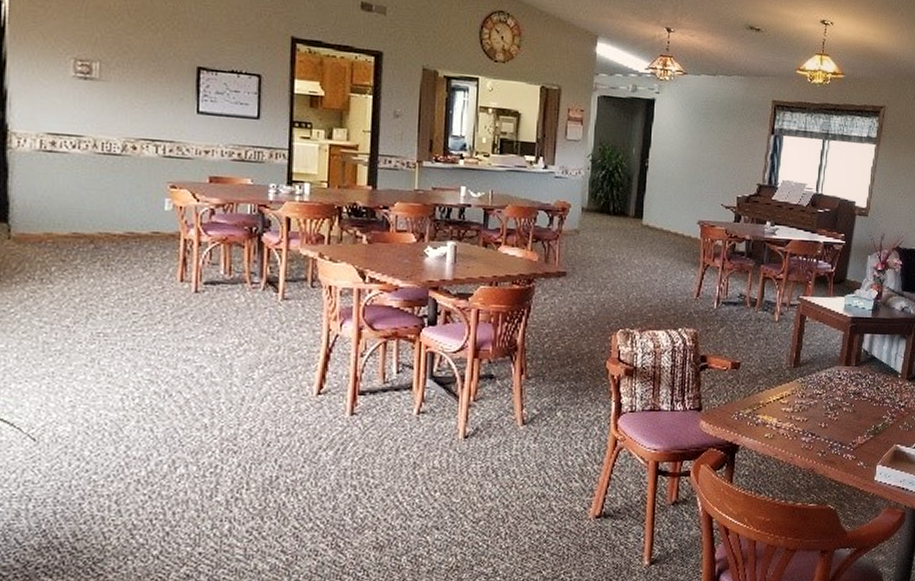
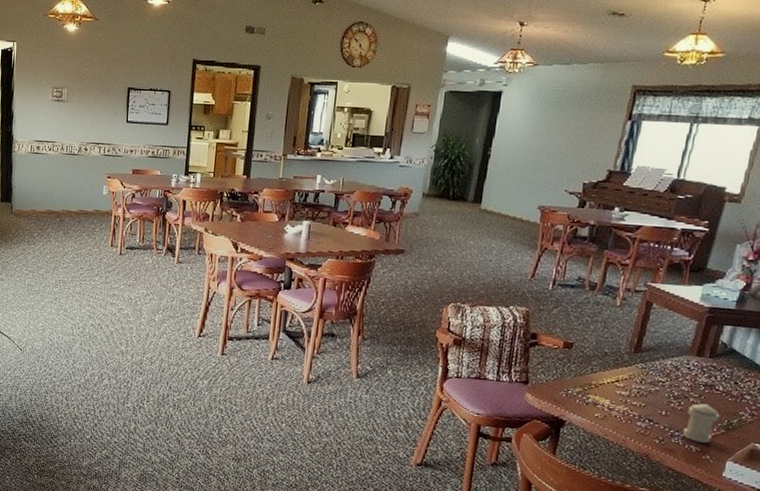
pepper shaker: none [840,412,868,450] -> present [683,403,720,444]

